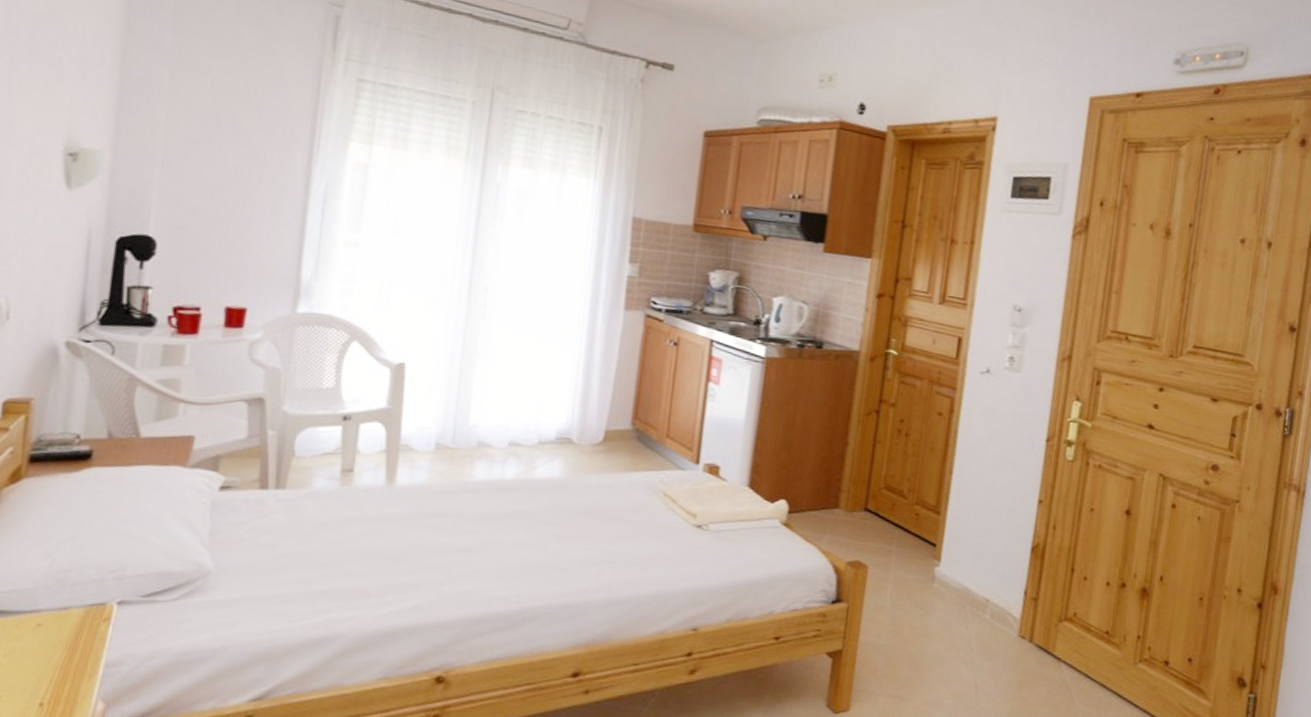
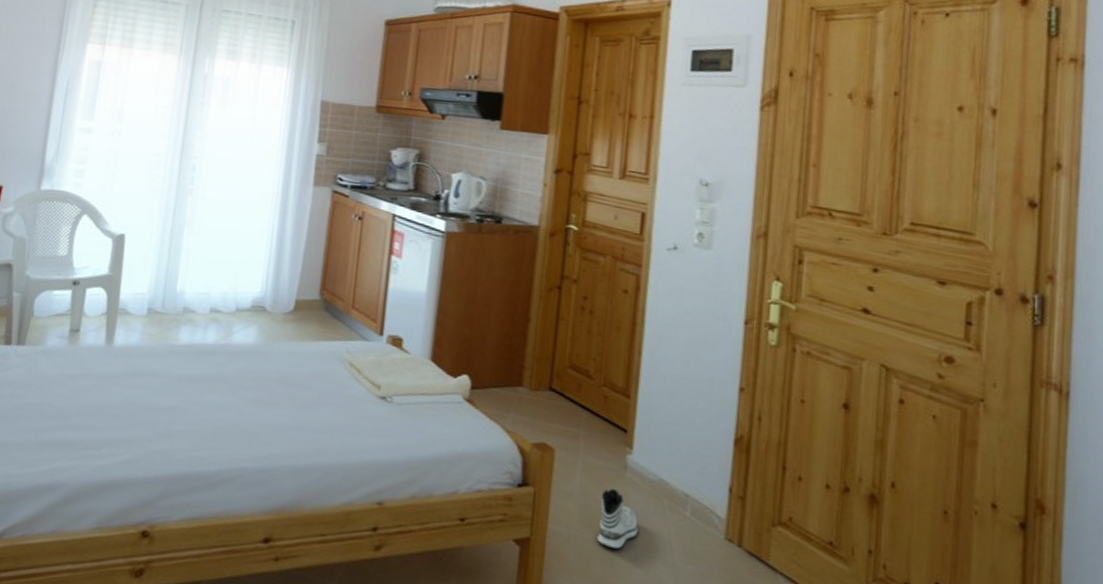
sneaker: none [904,599,943,654] -> present [597,489,639,550]

